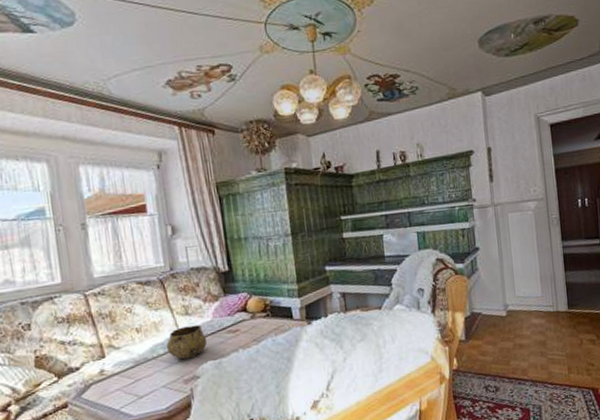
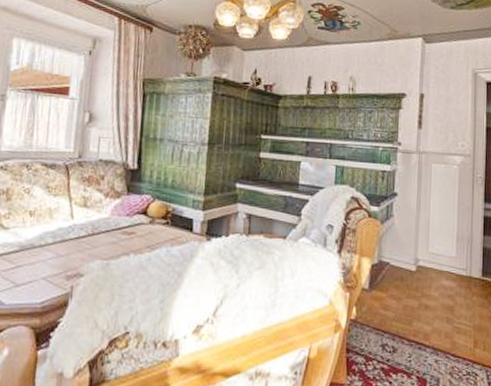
decorative bowl: present [167,324,207,360] -> none [56,218,99,254]

